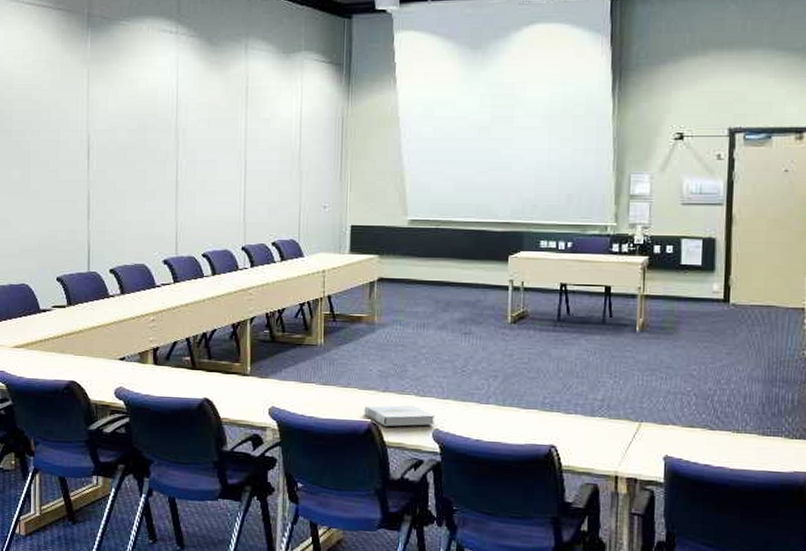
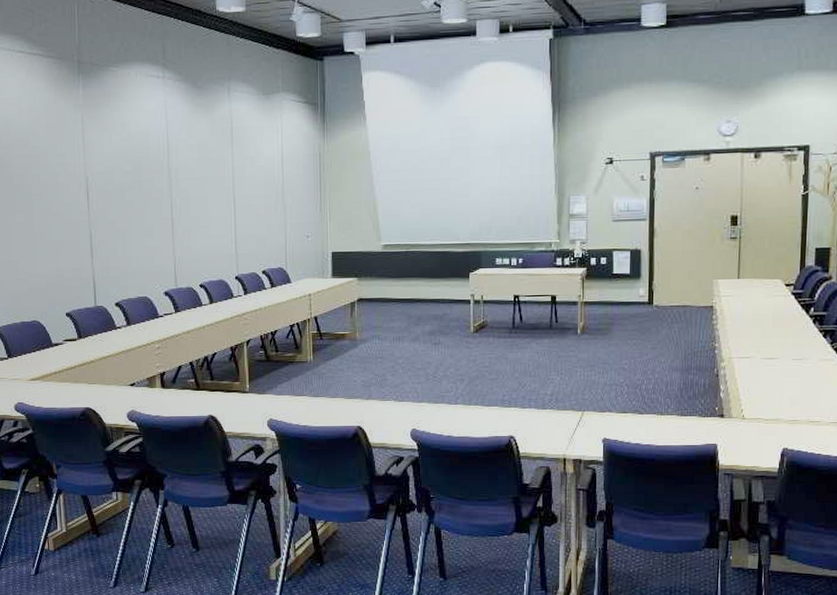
book: present [364,404,436,426] -> none [351,409,413,429]

